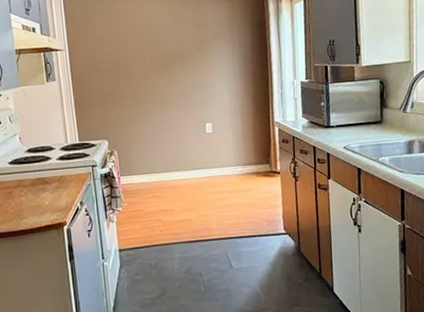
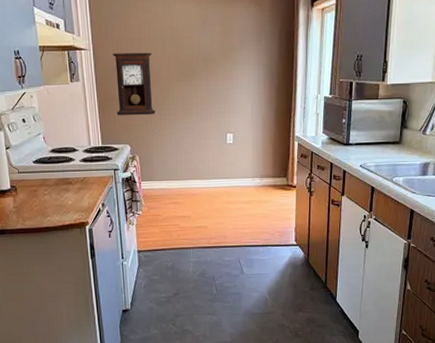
pendulum clock: none [88,49,133,112] -> present [113,52,156,116]

